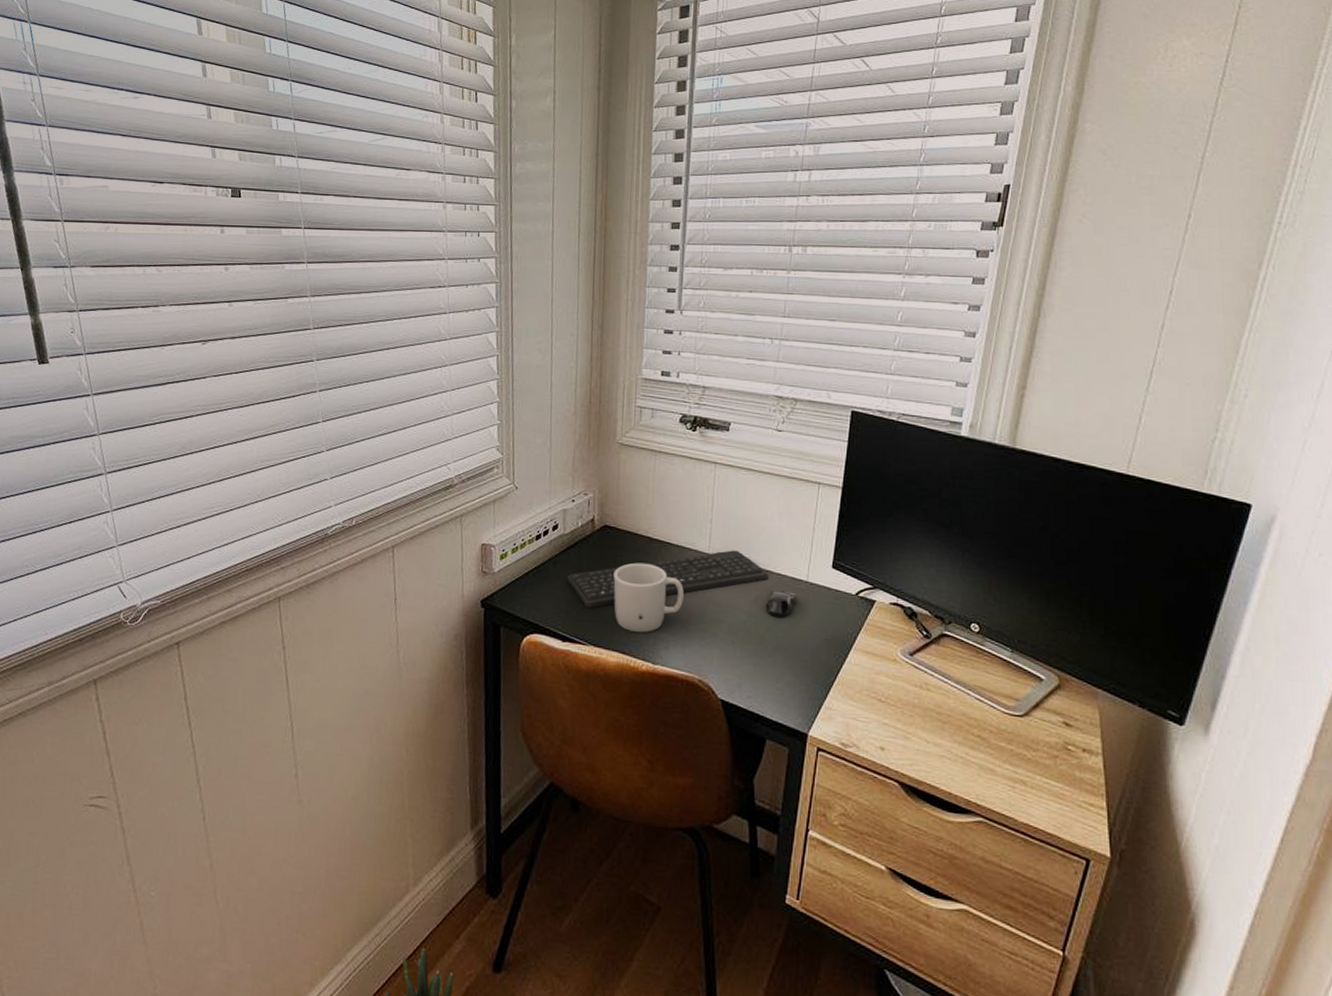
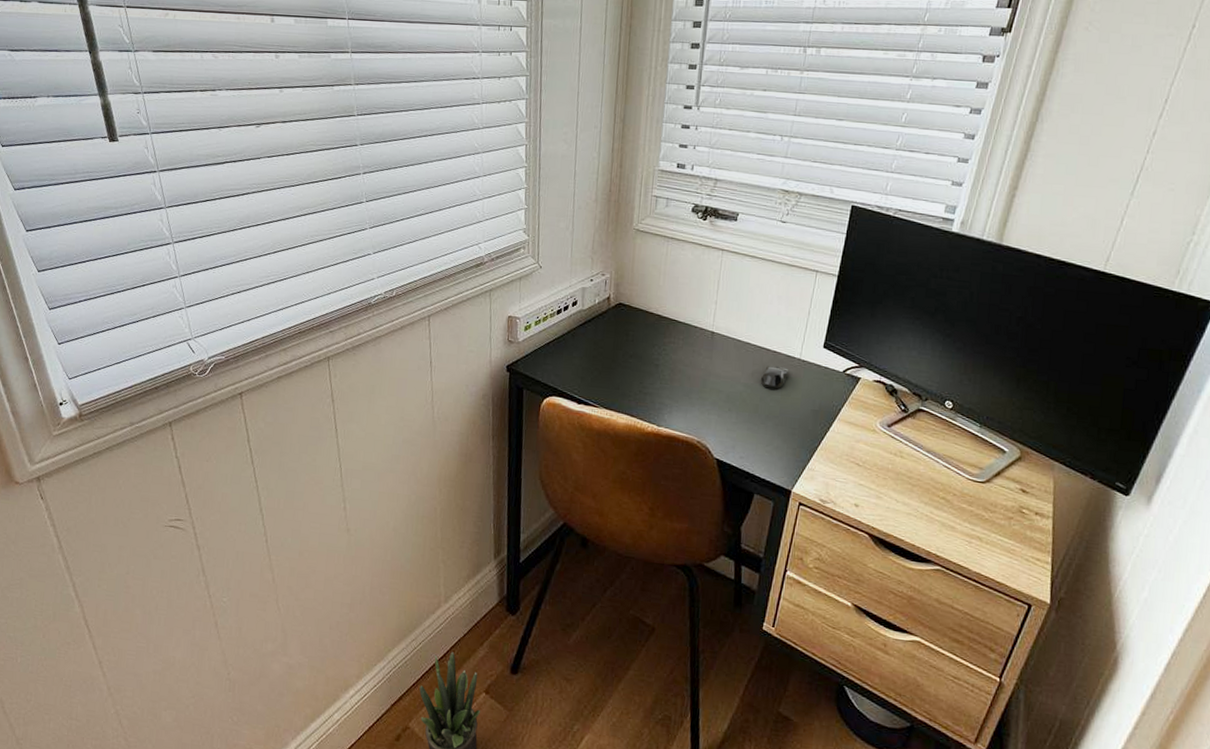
computer keyboard: present [567,550,768,609] -> none [583,329,765,376]
mug: present [613,562,684,633] -> none [625,337,688,399]

